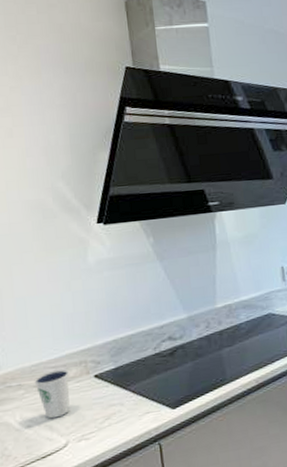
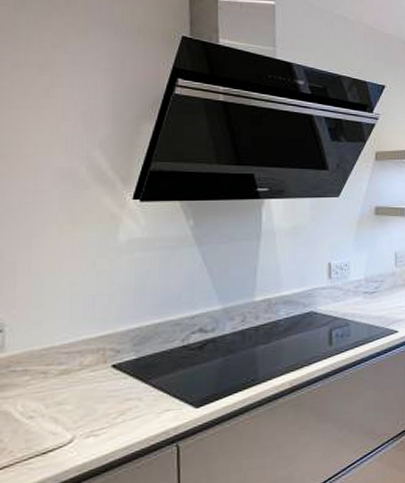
dixie cup: present [34,369,70,419] -> none [43,356,83,410]

